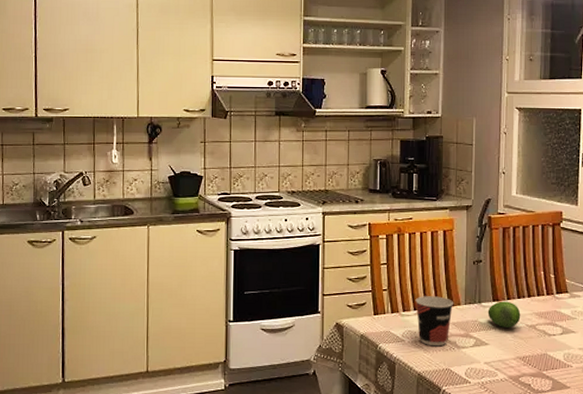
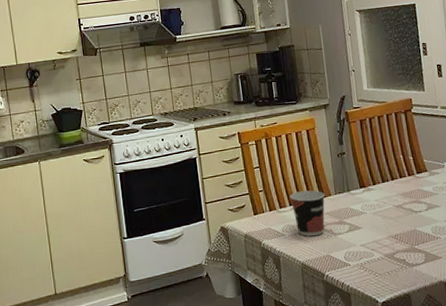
fruit: present [487,301,521,329] -> none [356,186,388,212]

